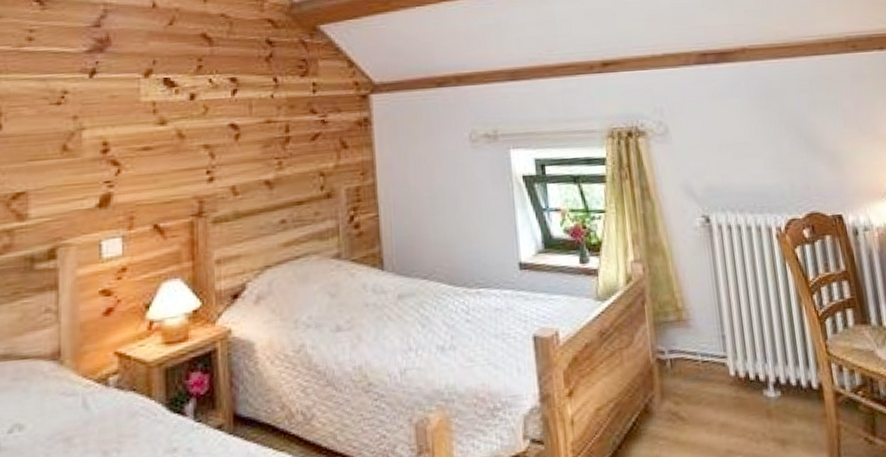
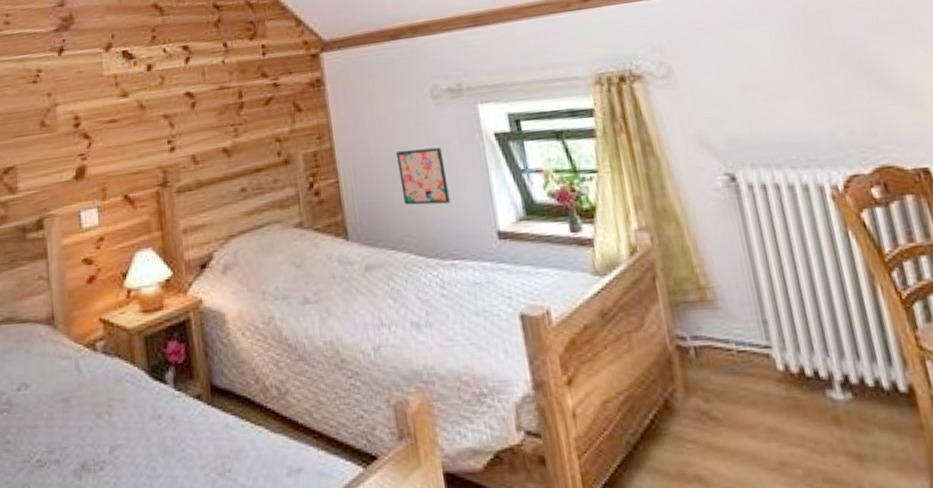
wall art: none [435,186,480,239] -> present [396,147,451,205]

